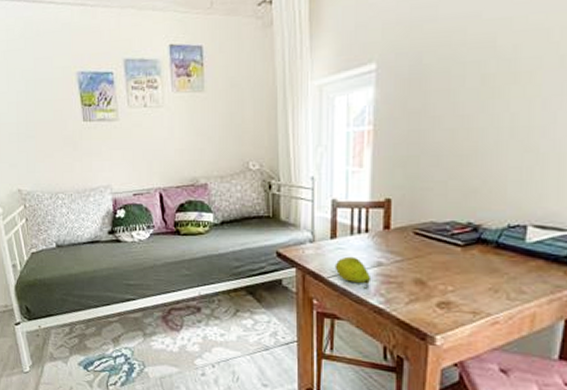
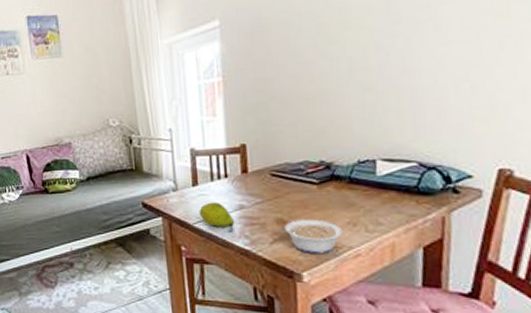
legume: none [414,281,483,319] -> present [276,219,343,255]

